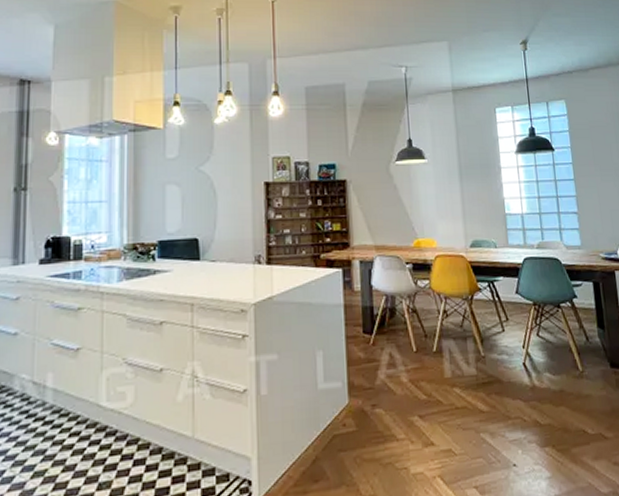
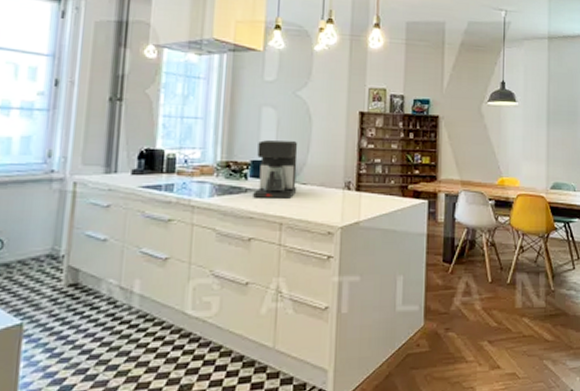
coffee maker: none [162,218,207,279] -> present [253,140,298,198]

